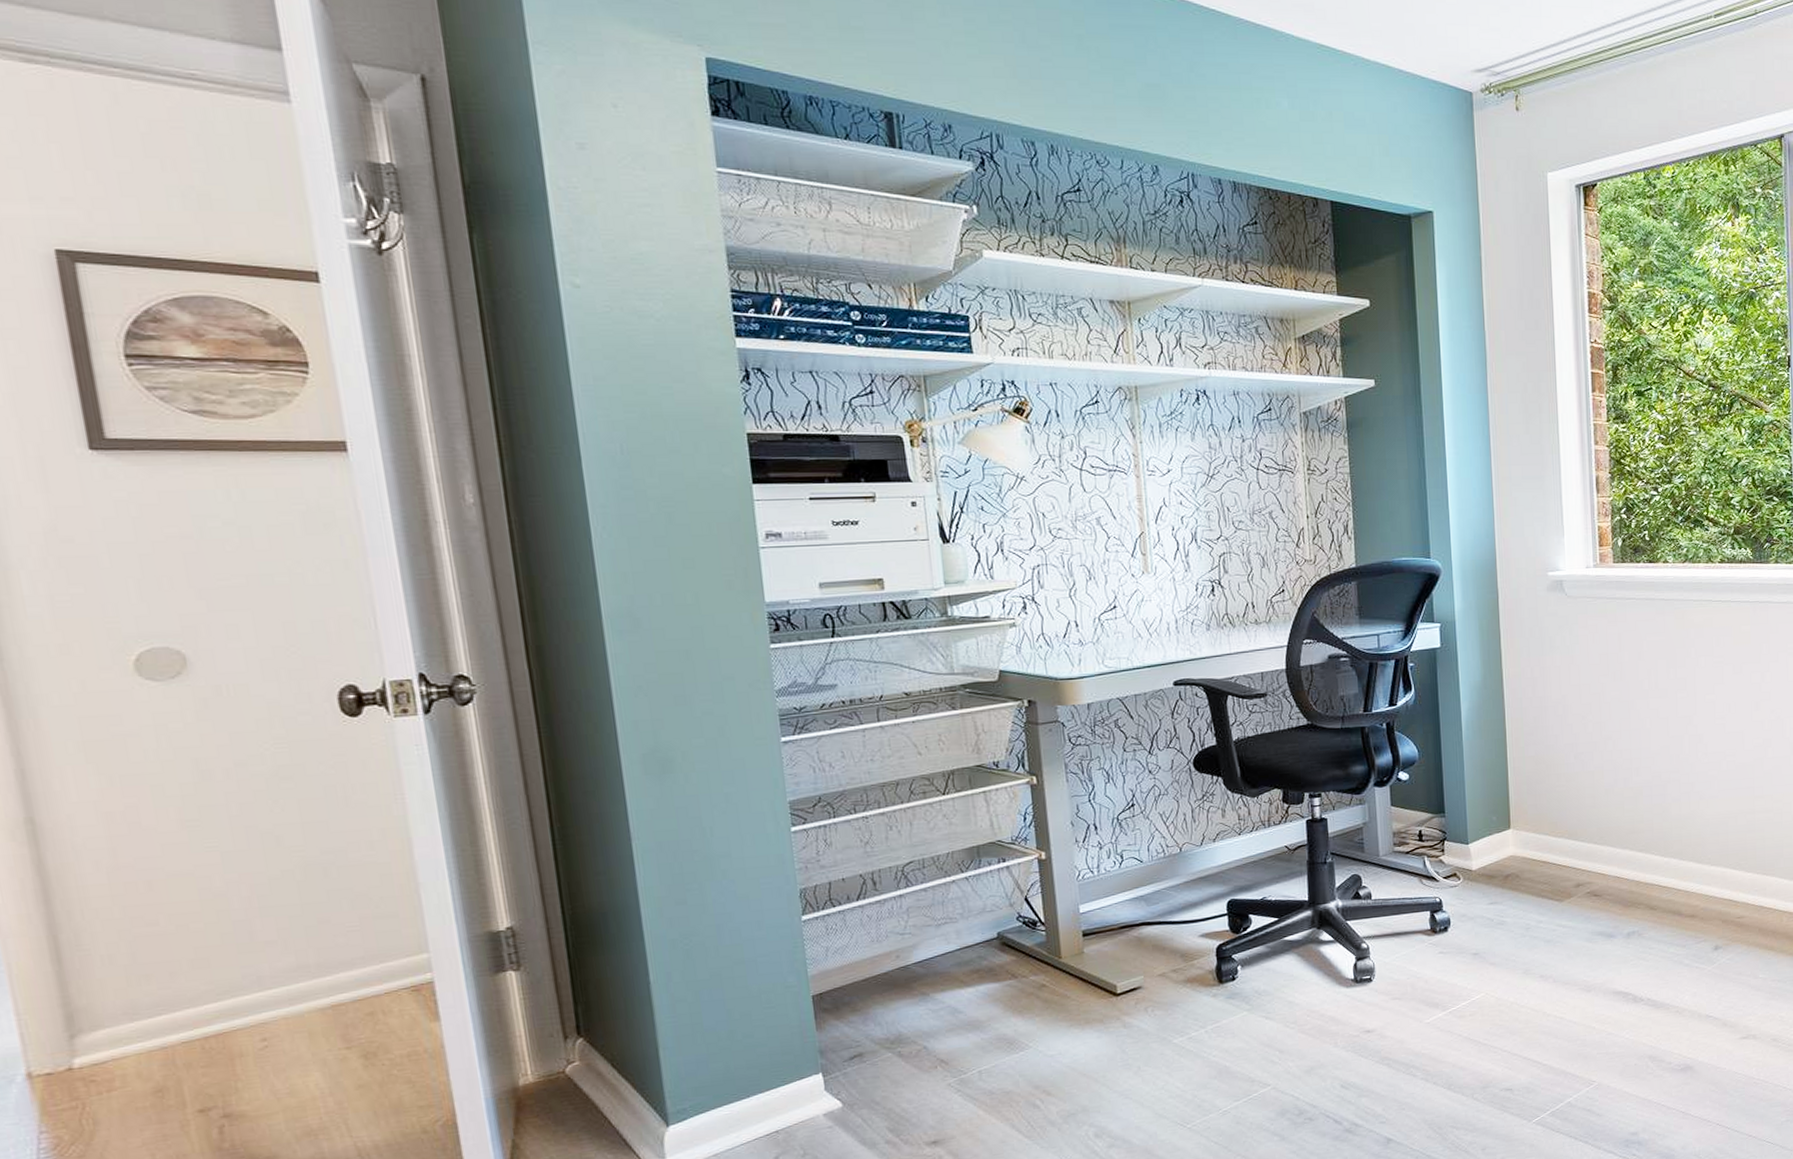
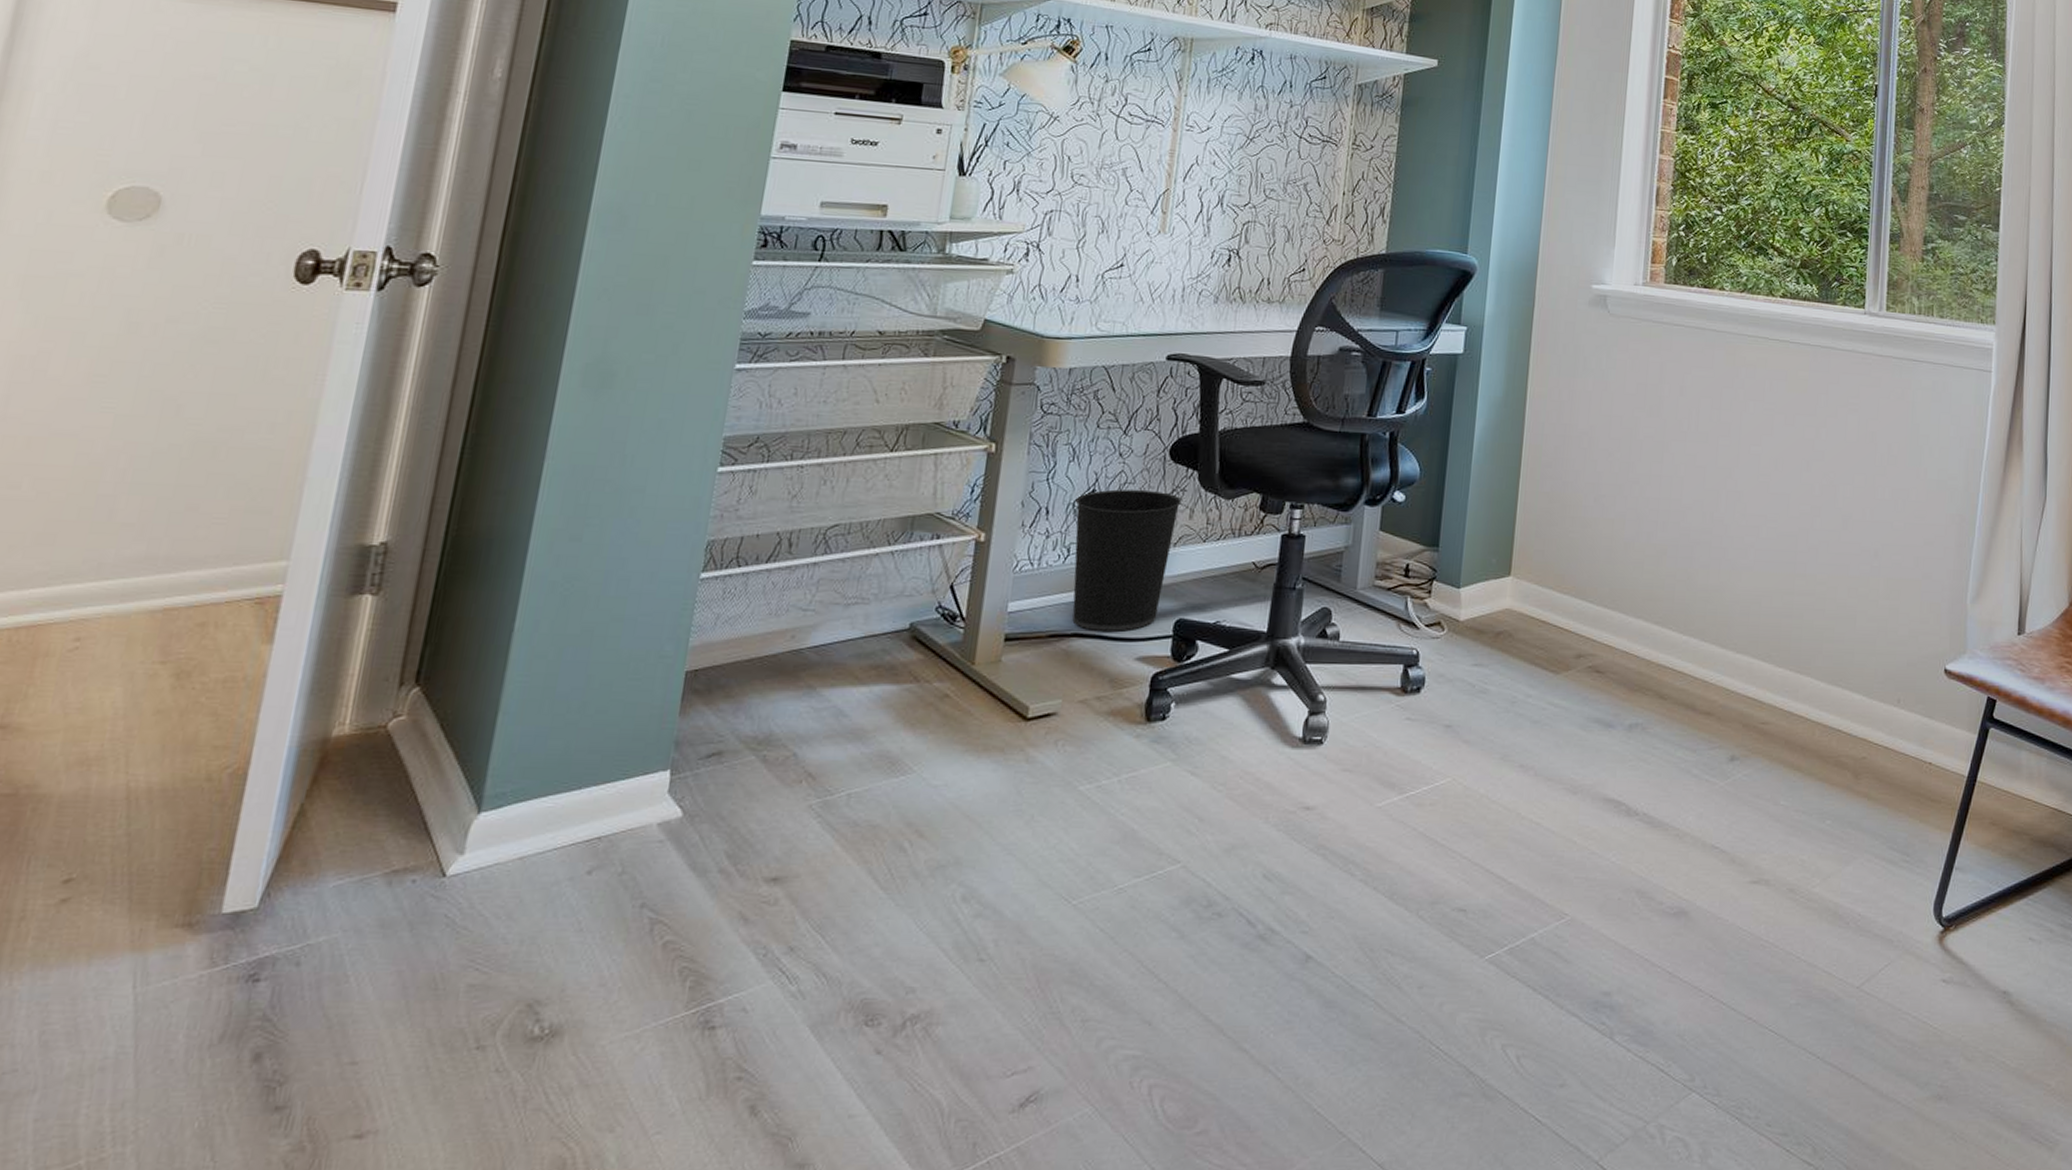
wastebasket: none [1118,798,1213,918] -> present [1072,489,1182,631]

